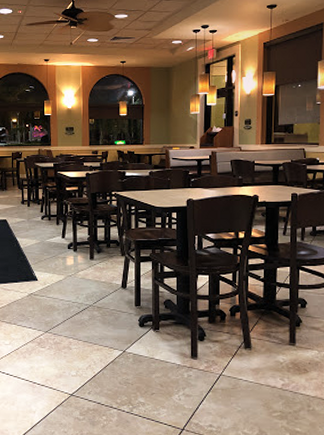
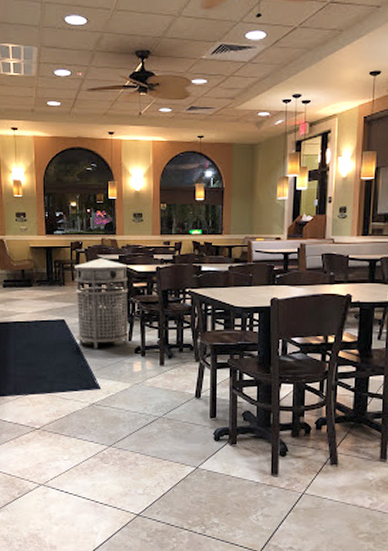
trash can: none [15,166,62,245] -> present [75,258,129,349]

